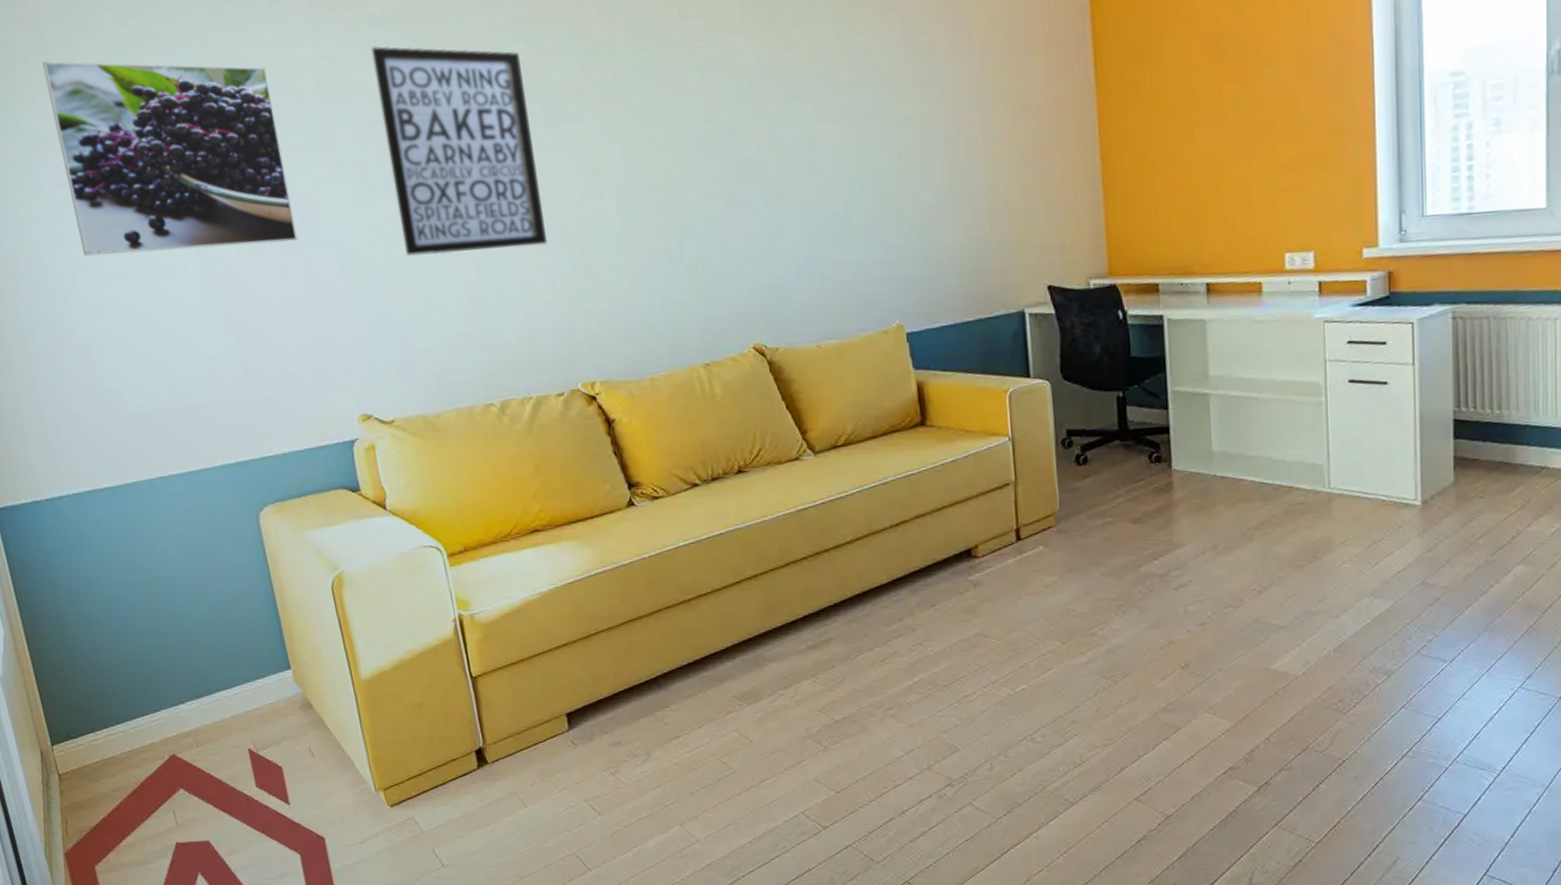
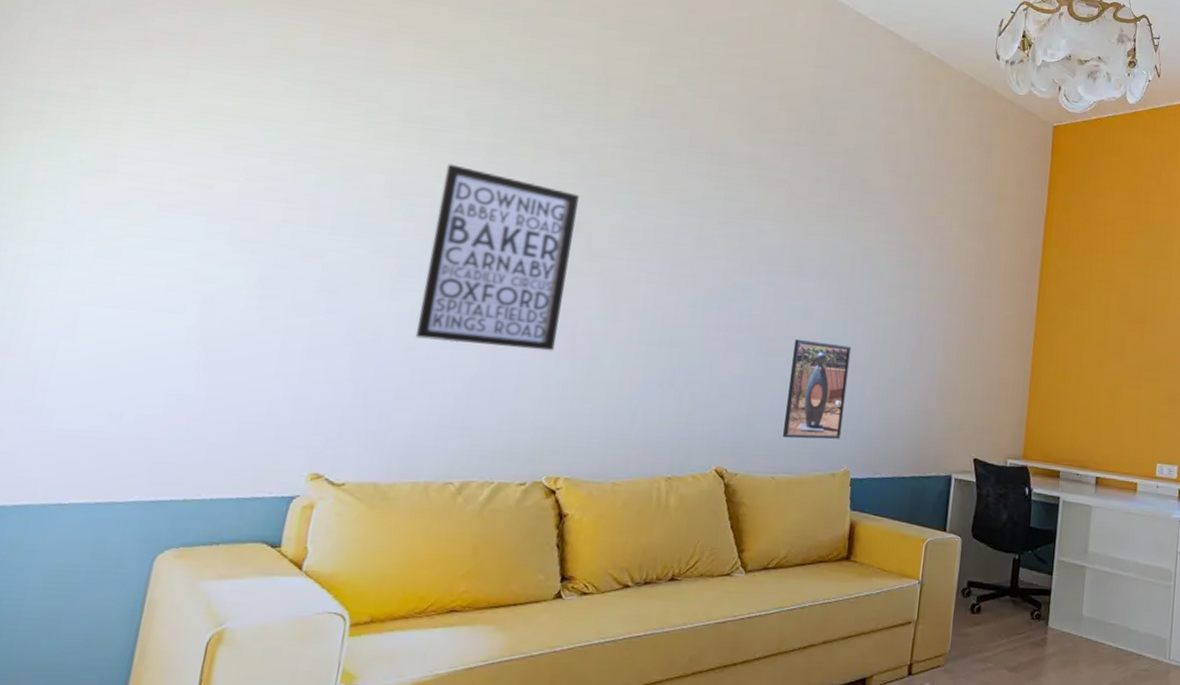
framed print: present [42,61,298,256] -> none [78,108,342,305]
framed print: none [804,174,885,298] -> present [783,339,852,440]

